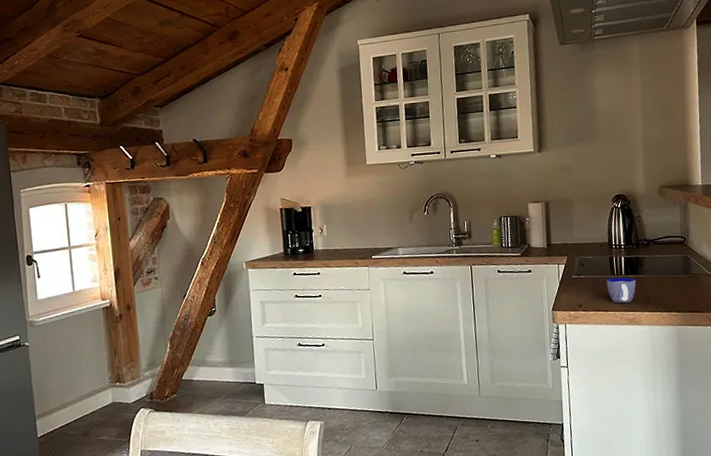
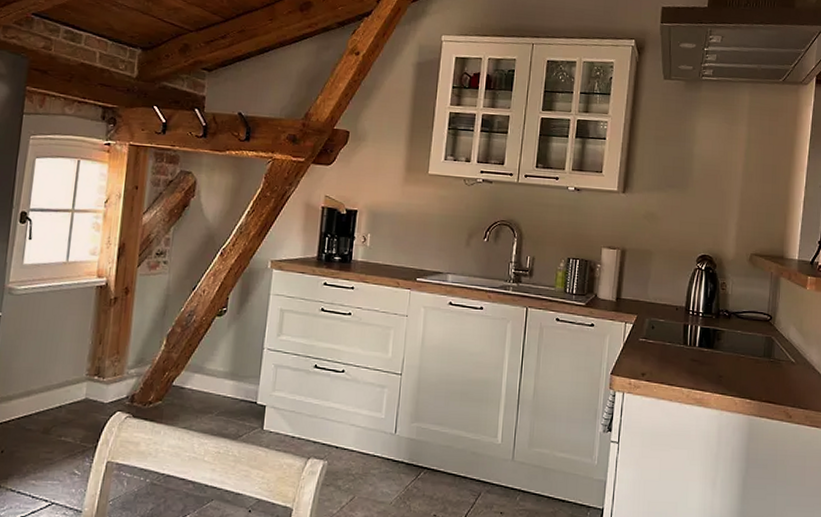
cup: present [606,277,636,304] -> none [676,348,711,380]

